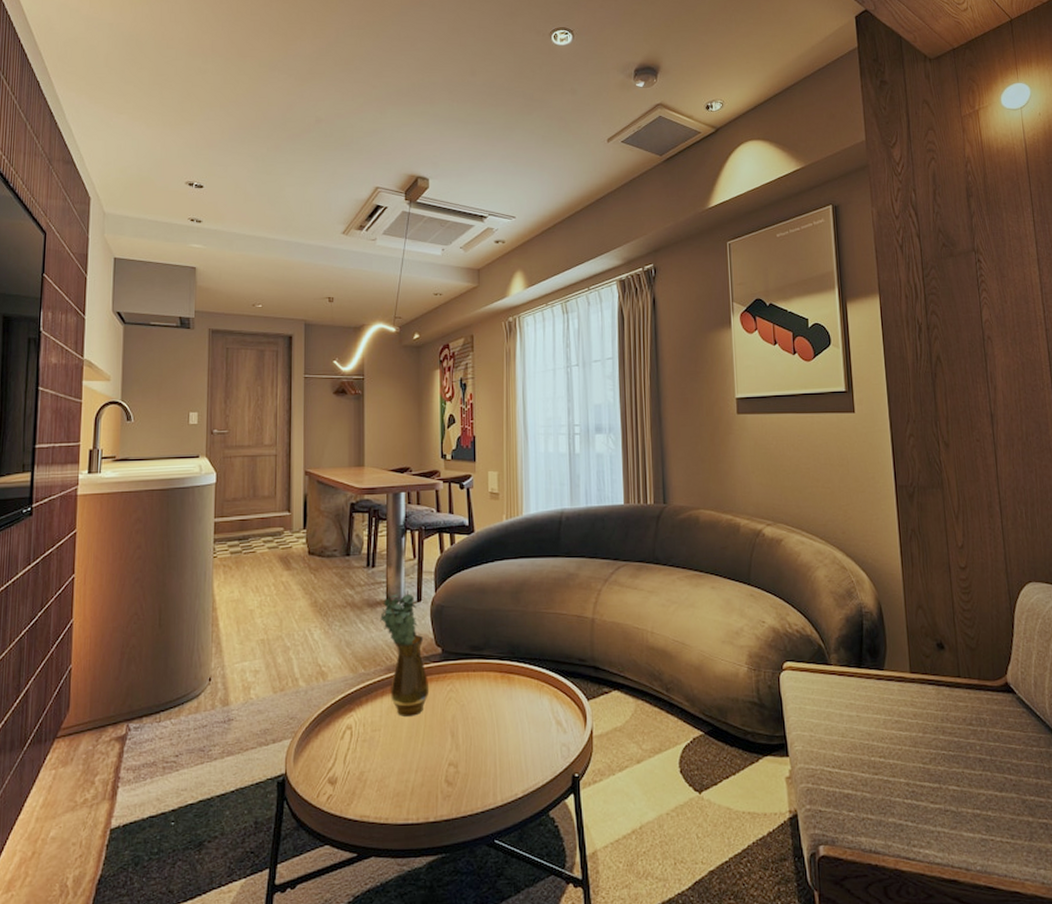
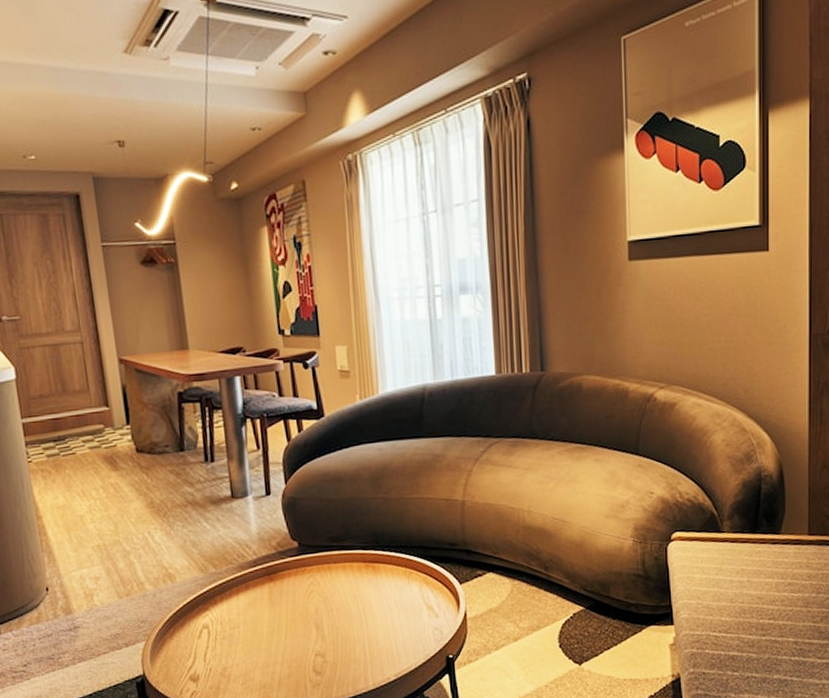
vase: present [380,591,430,716] -> none [226,484,289,612]

